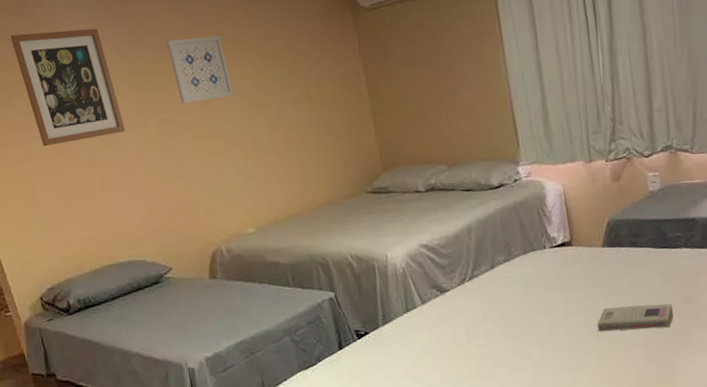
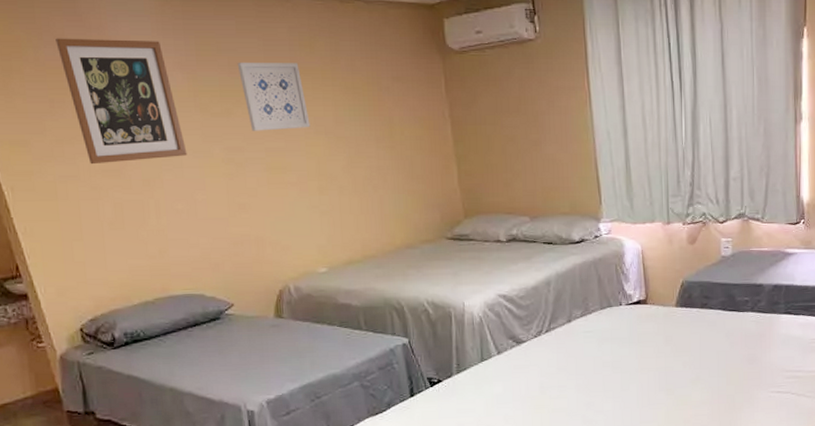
book: present [597,303,674,332] -> none [666,364,738,389]

